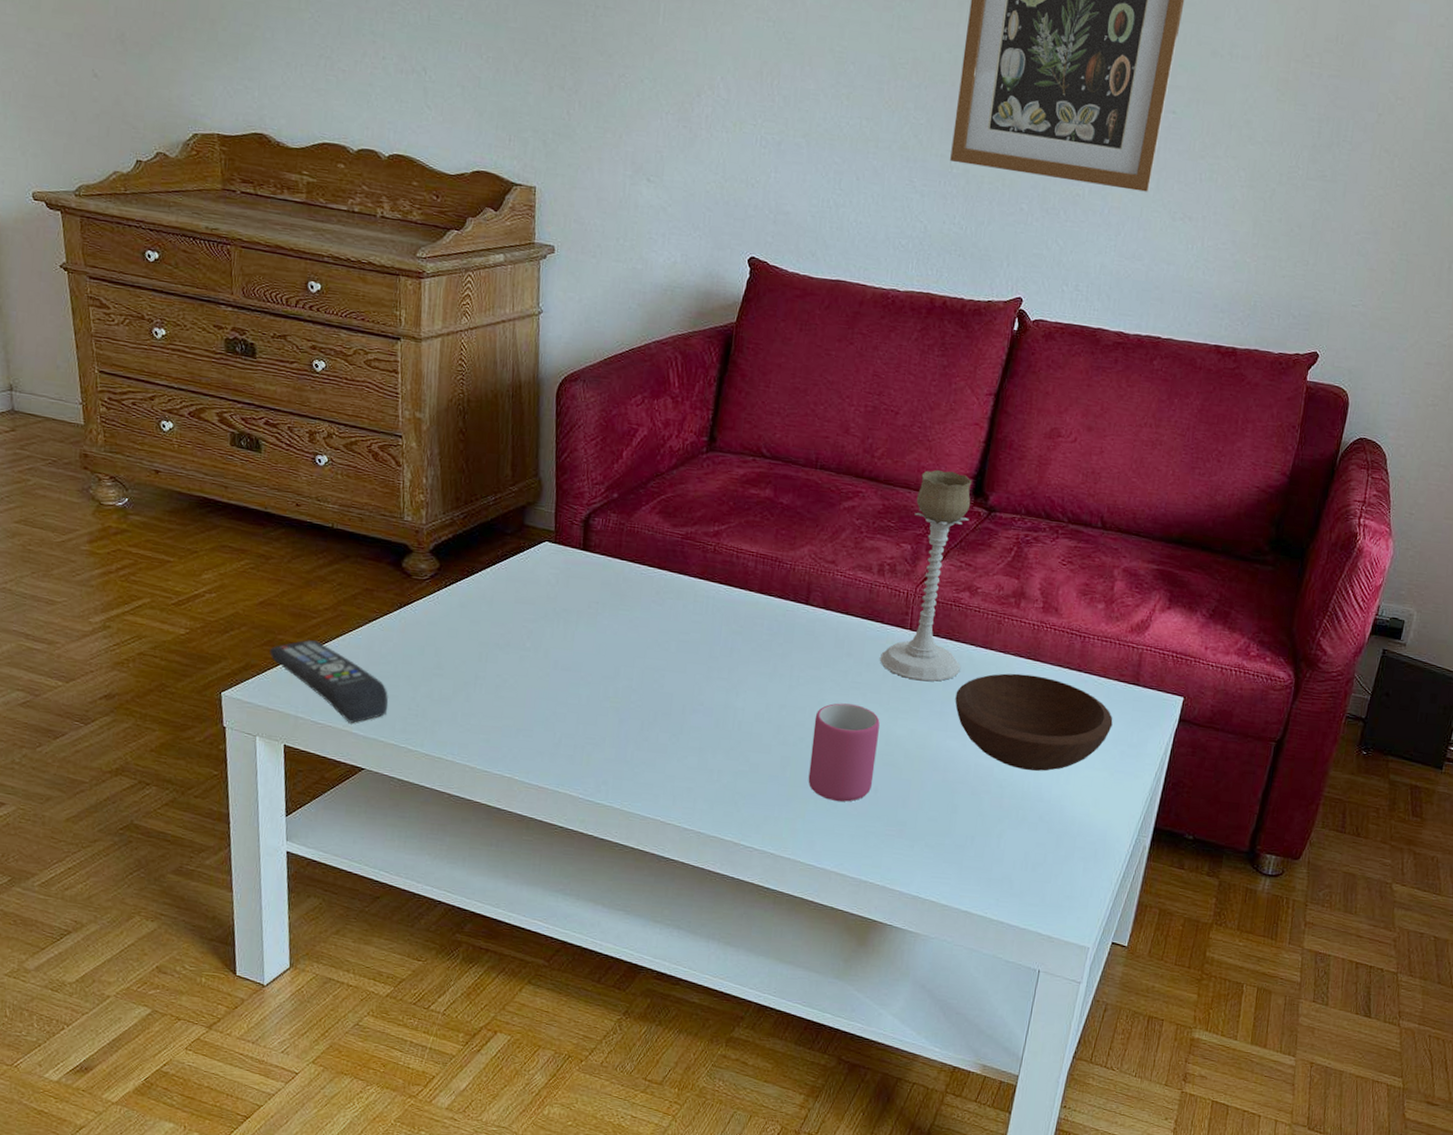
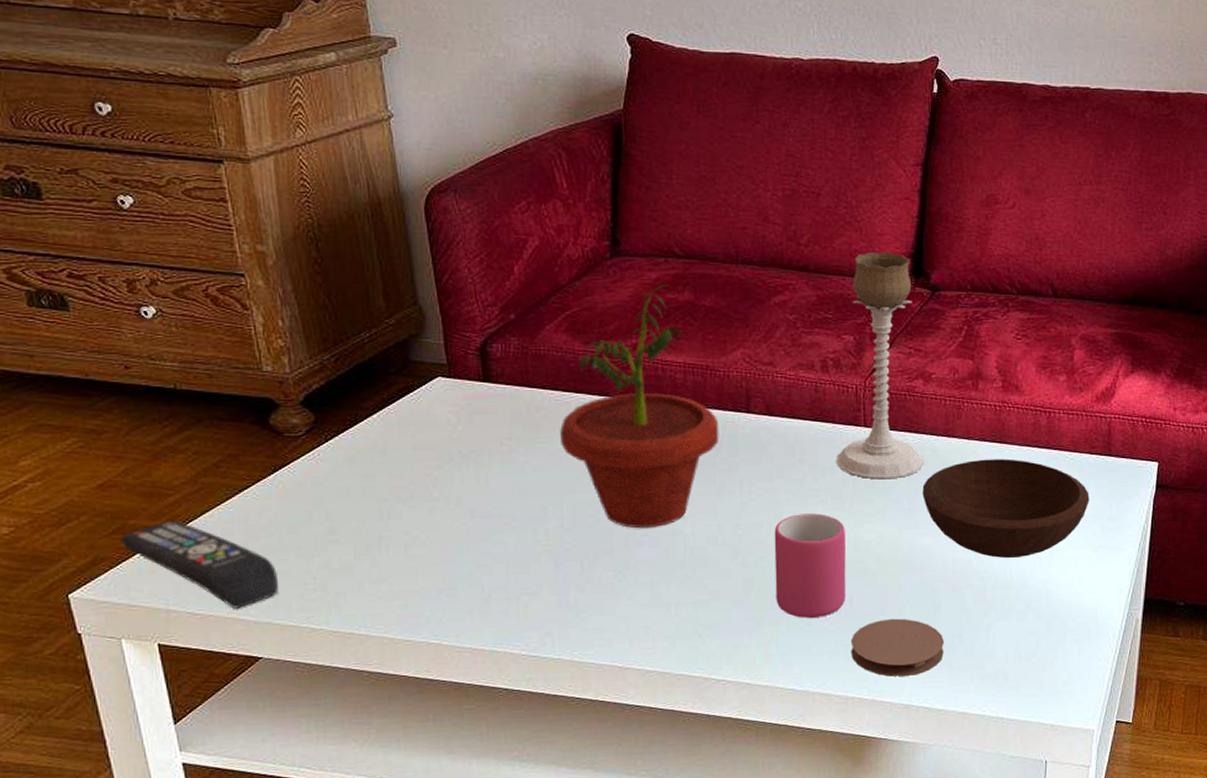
potted plant: none [640,480,780,699] -> present [560,285,719,529]
coaster: none [869,812,958,869] -> present [850,618,945,677]

